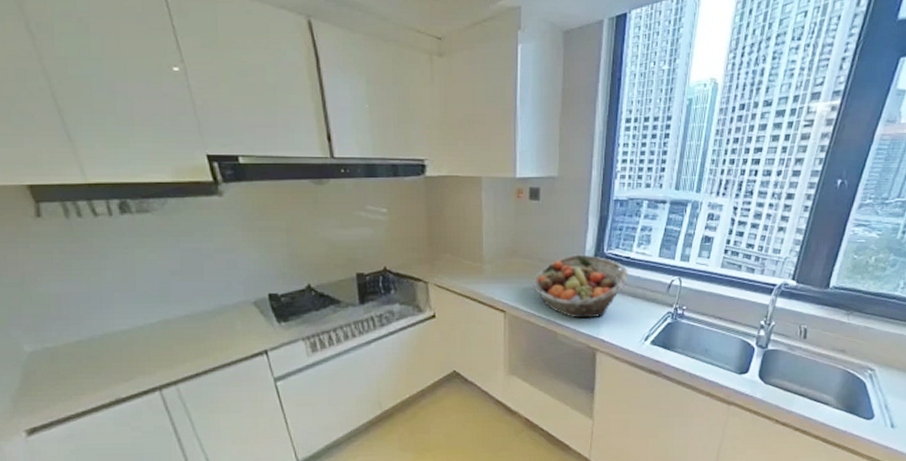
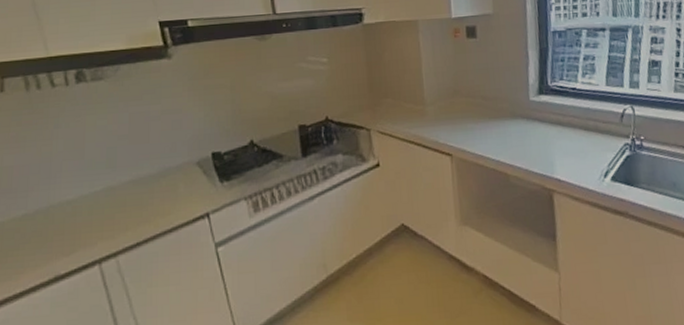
fruit basket: present [533,254,629,319] -> none [478,89,578,157]

